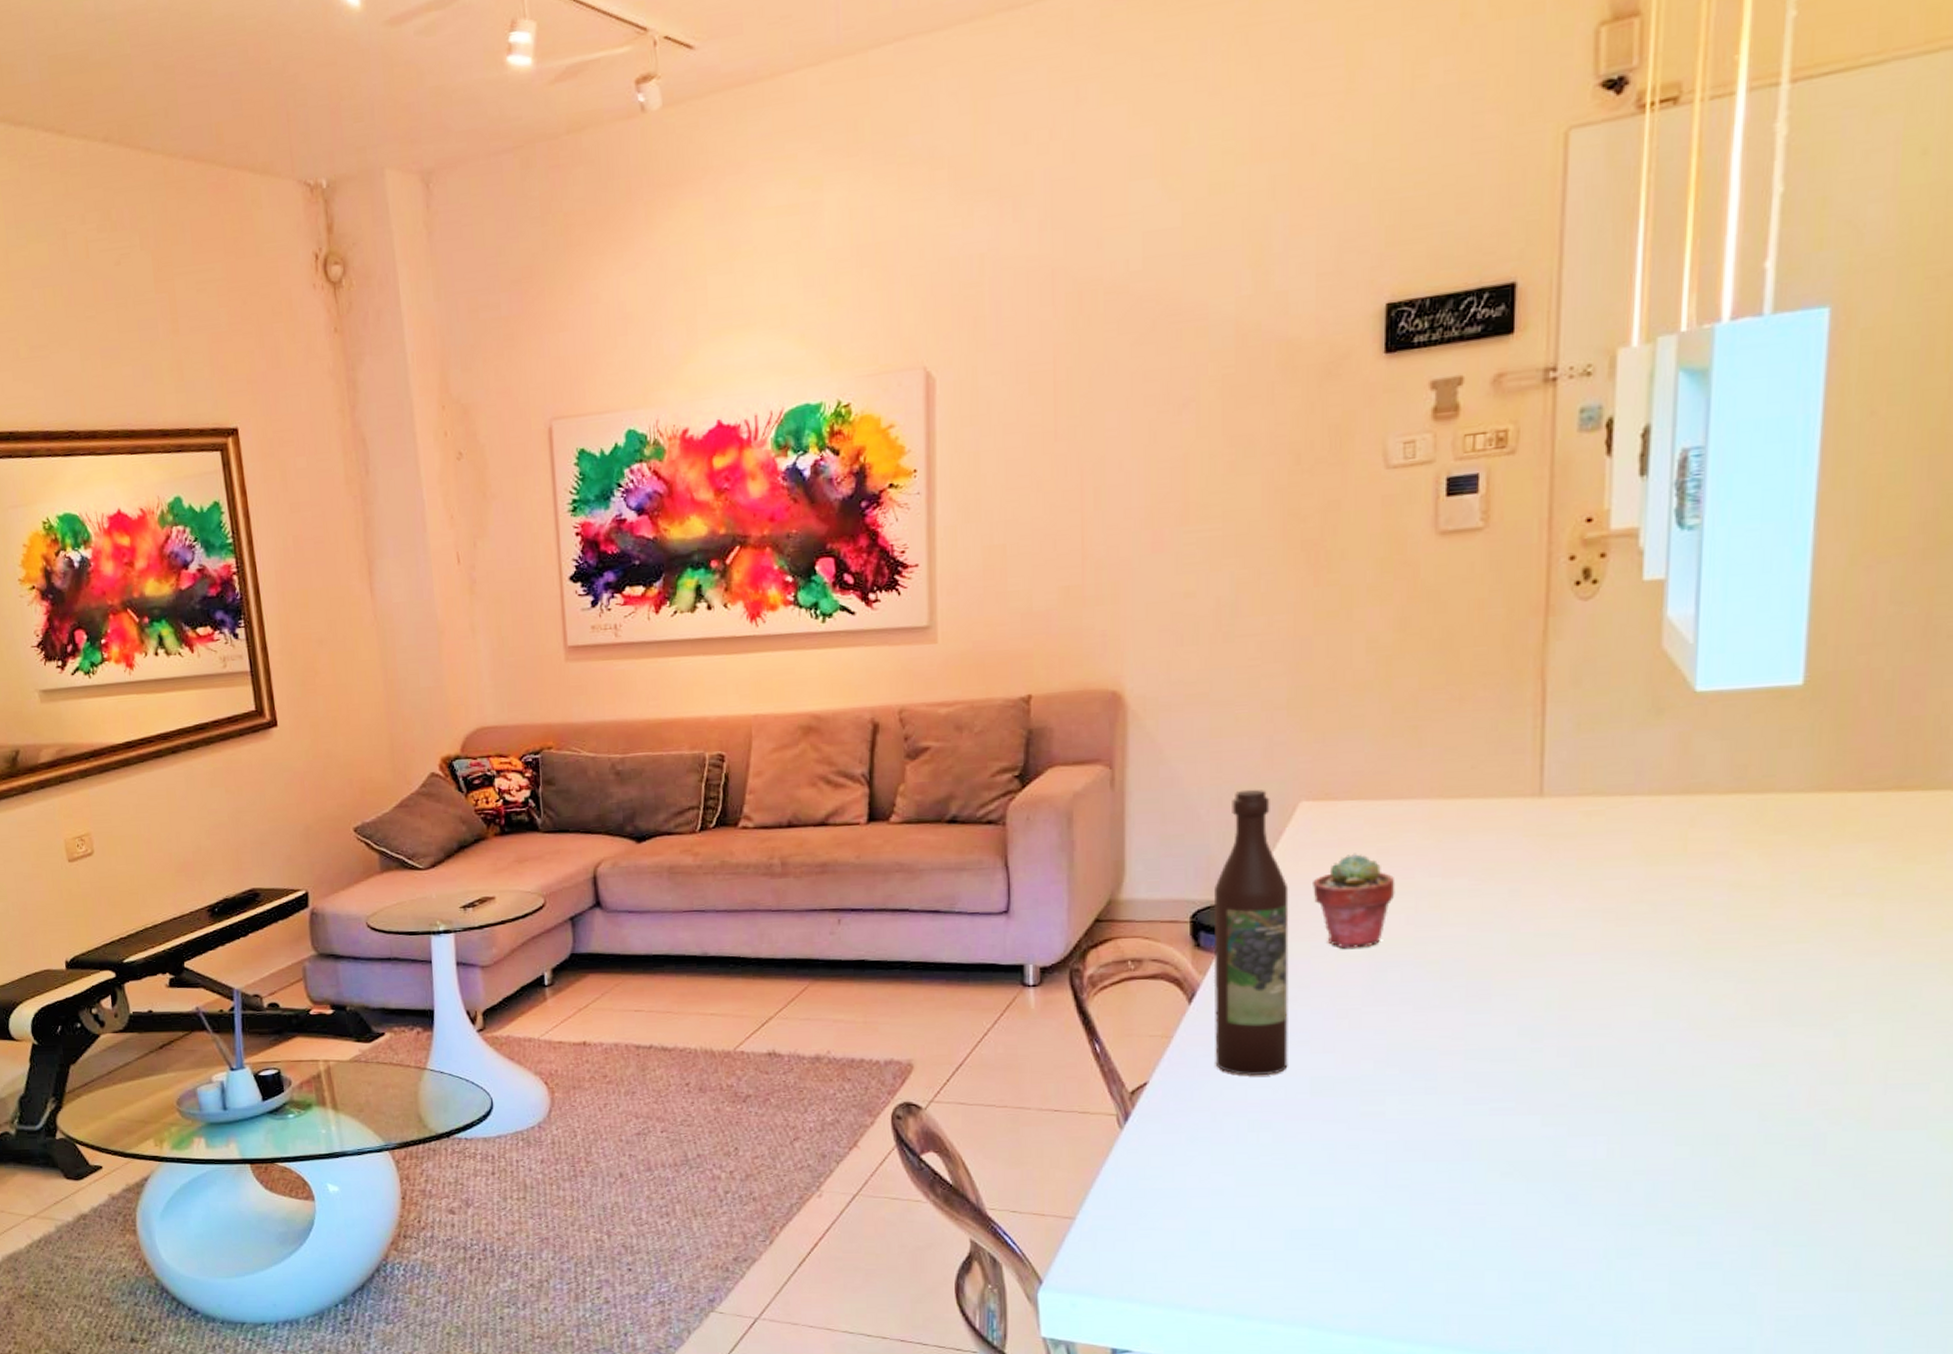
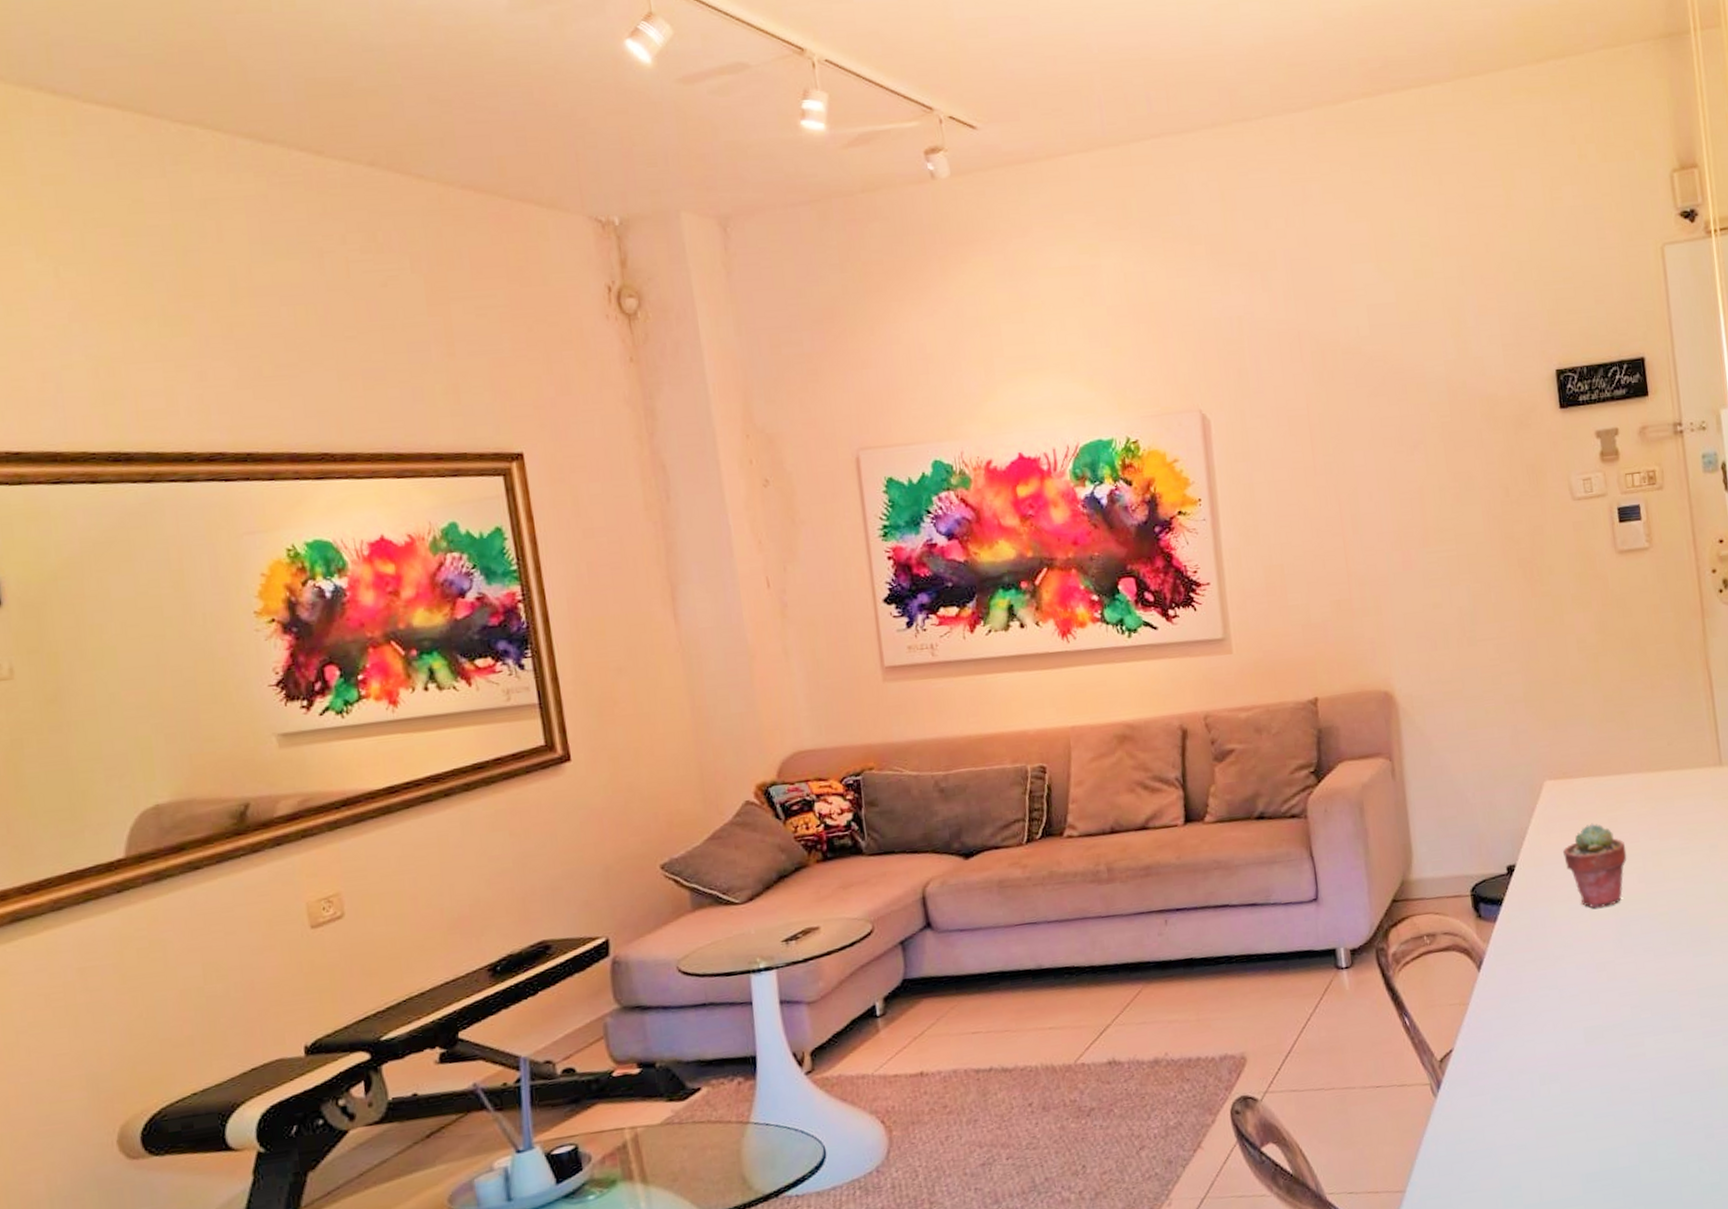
wine bottle: present [1213,789,1289,1075] -> none [1486,772,1565,1033]

